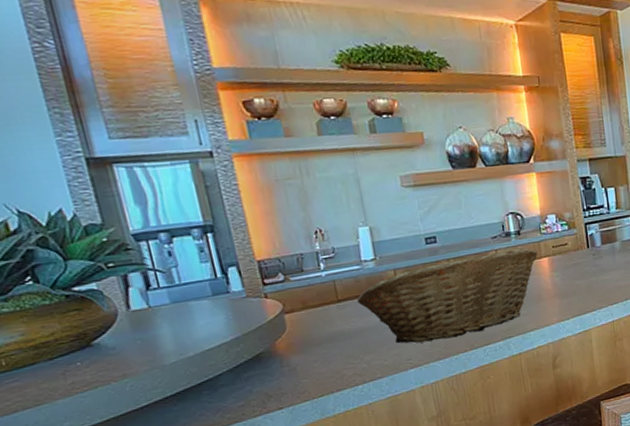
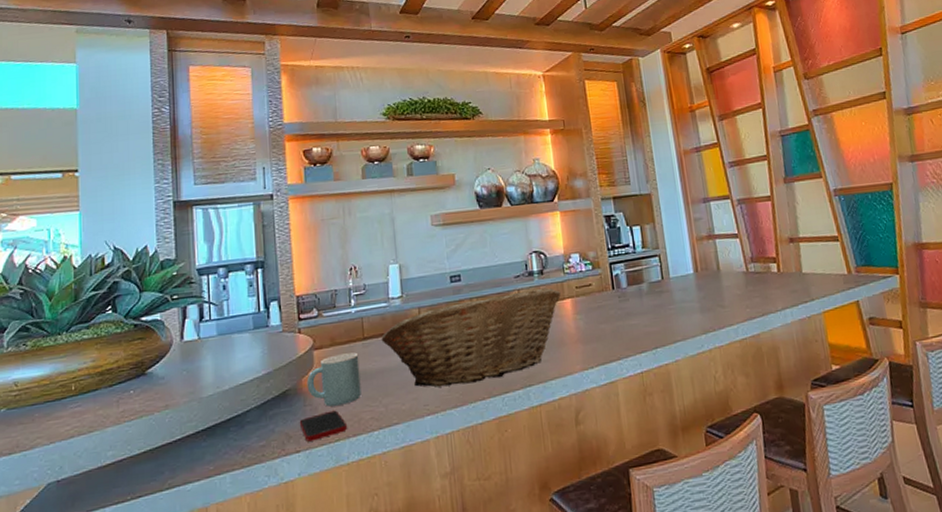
cell phone: none [278,369,331,399] -> present [299,410,348,442]
mug: none [280,314,341,366] -> present [306,352,361,407]

